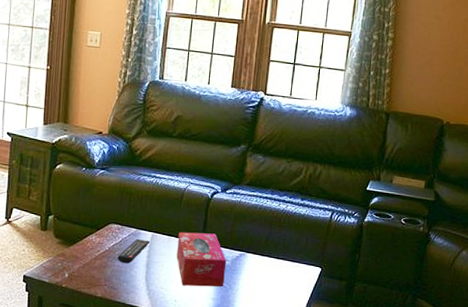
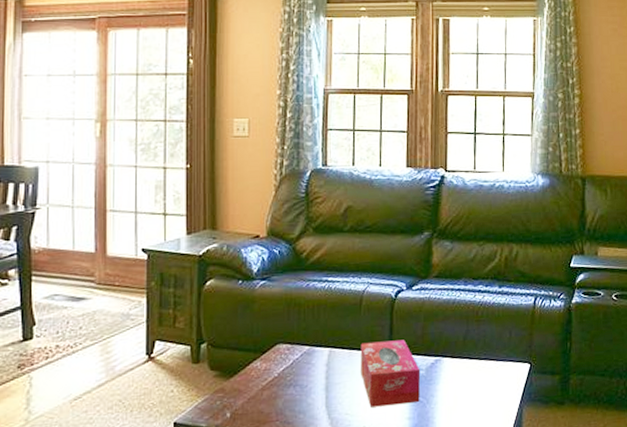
remote control: present [117,238,150,264] -> none [289,357,328,391]

